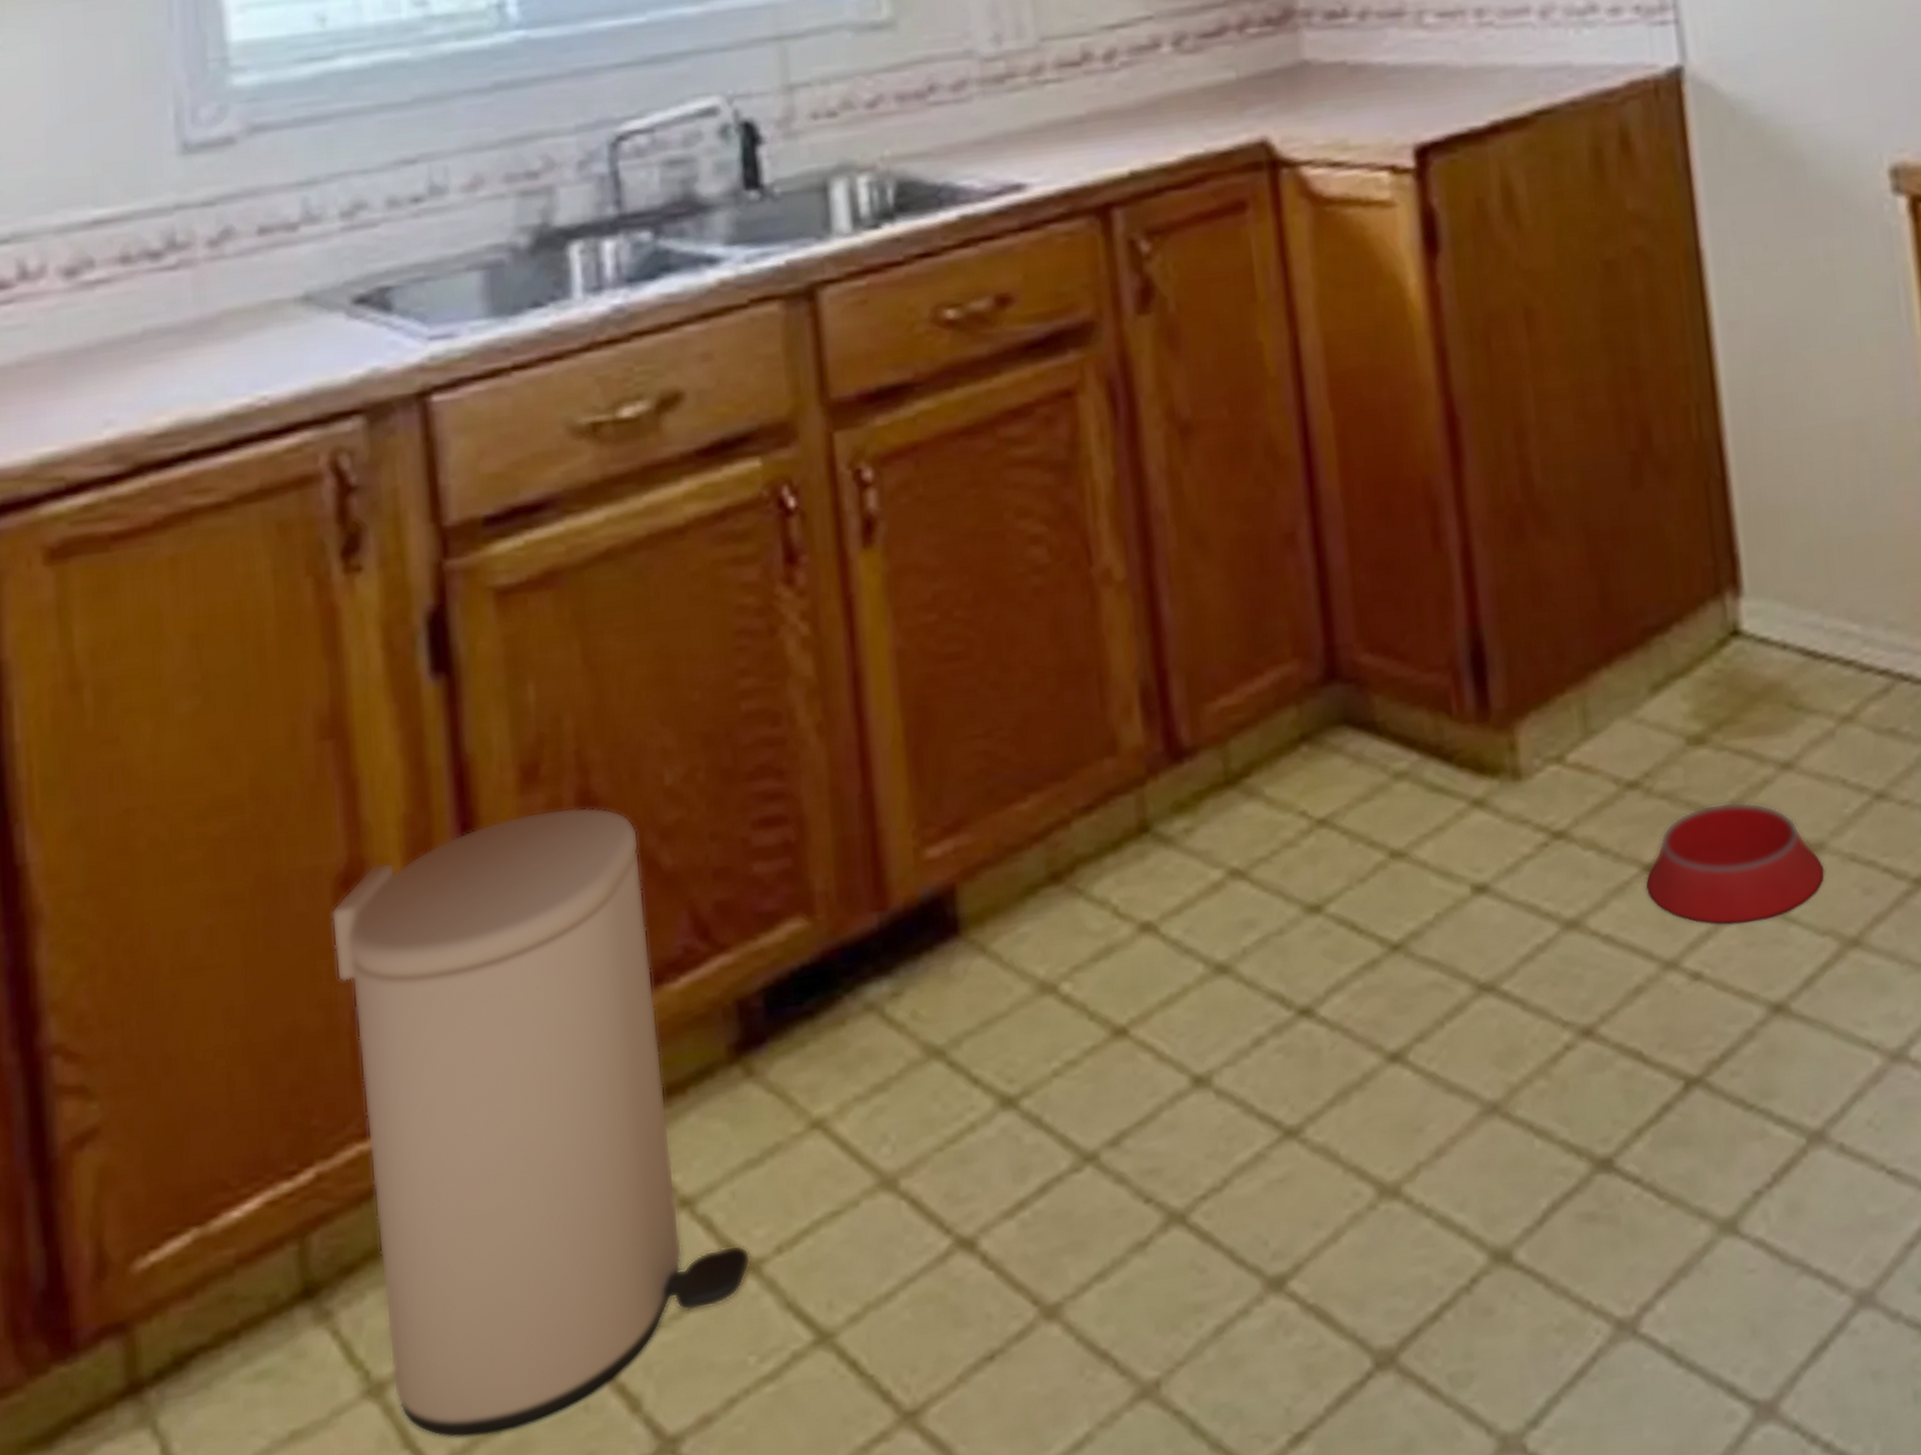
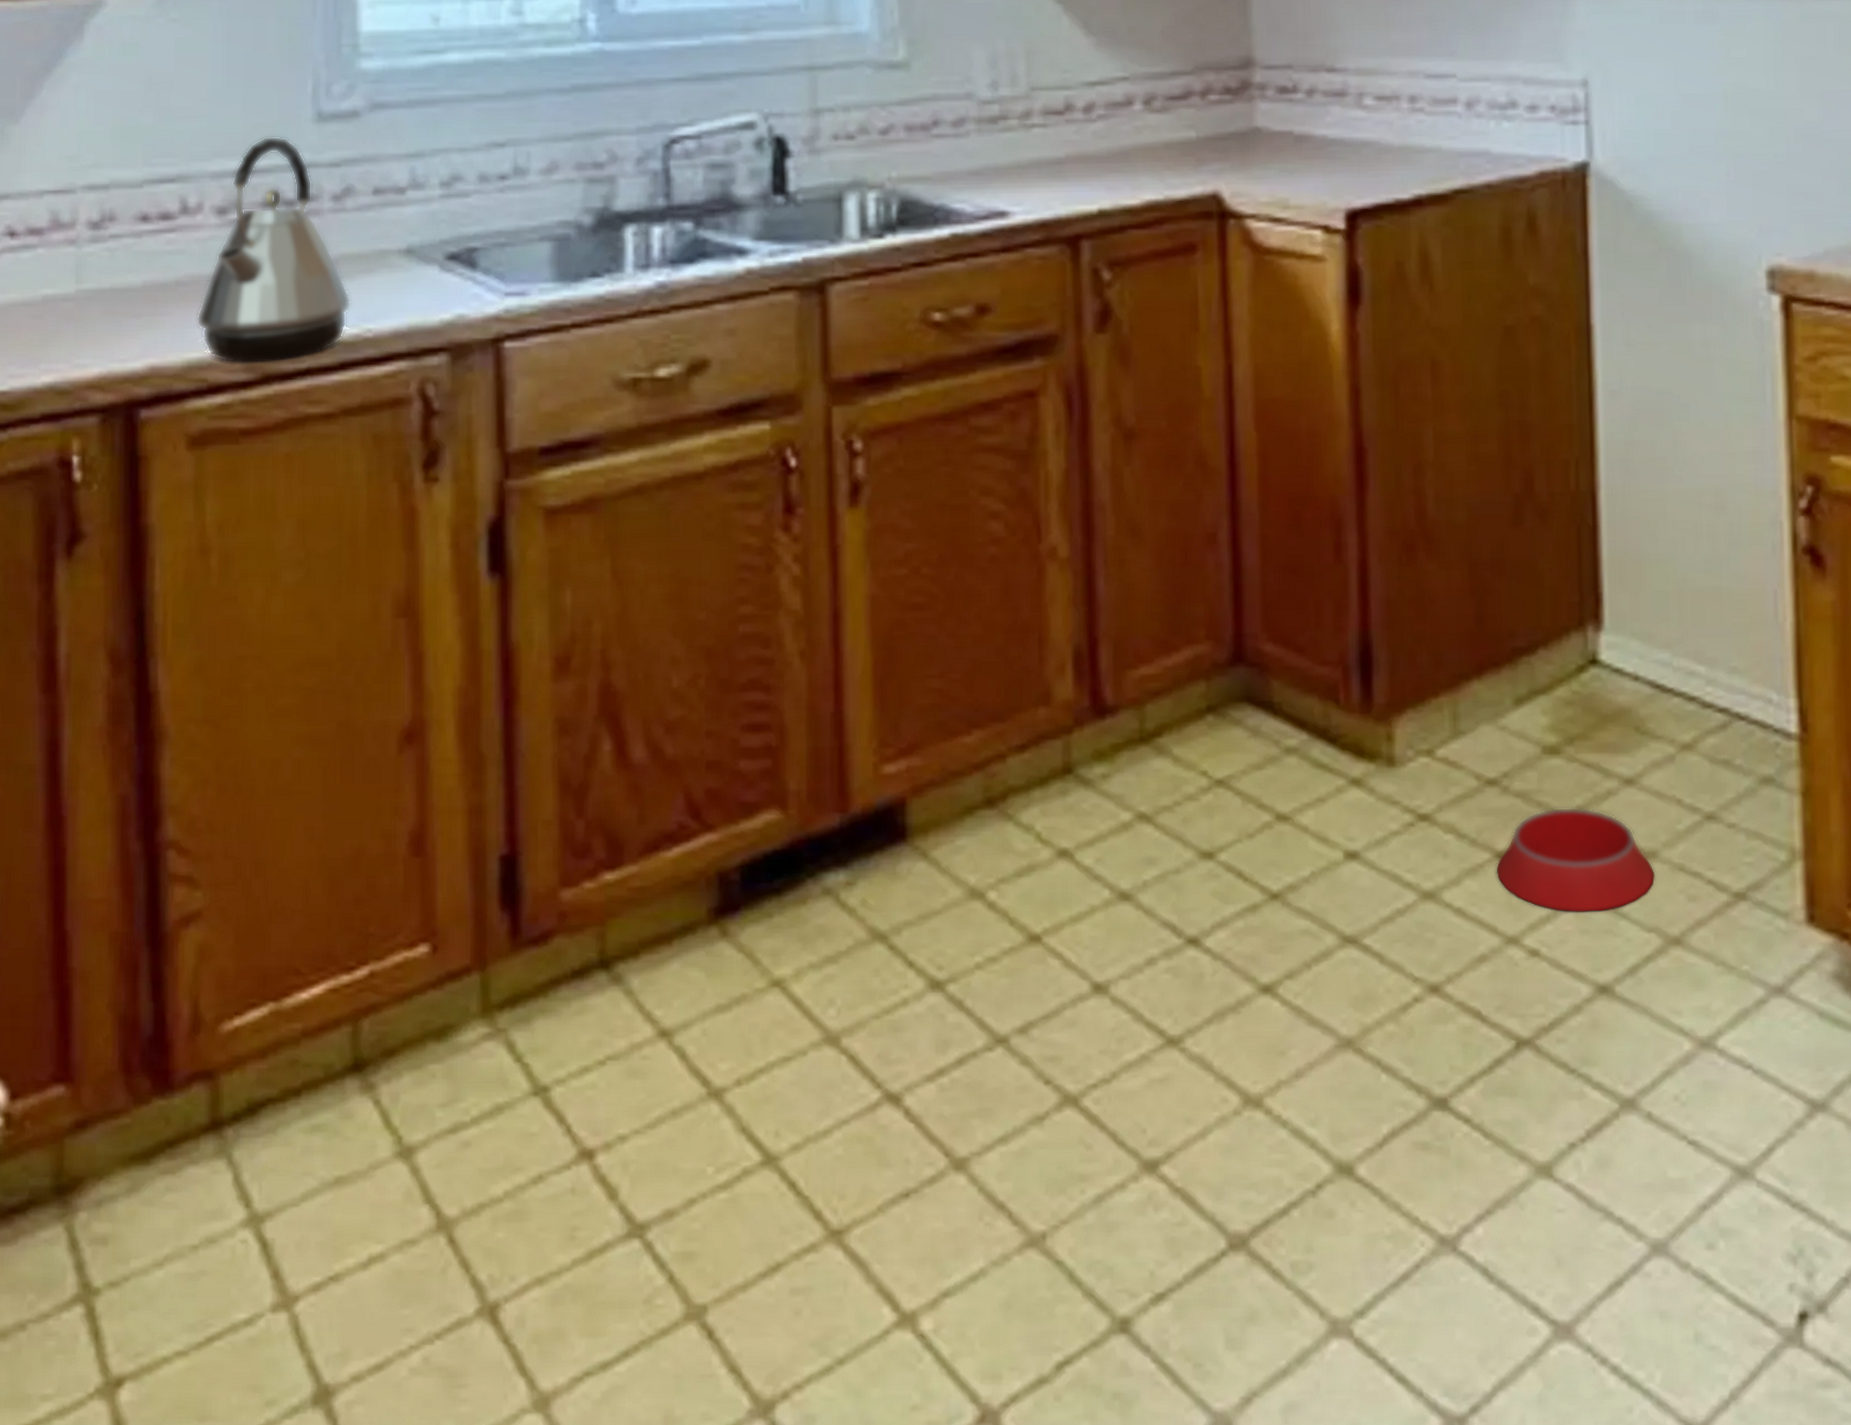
kettle: none [47,176,240,453] -> present [197,136,351,362]
pedal bin: present [331,806,751,1438] -> none [395,696,715,1201]

